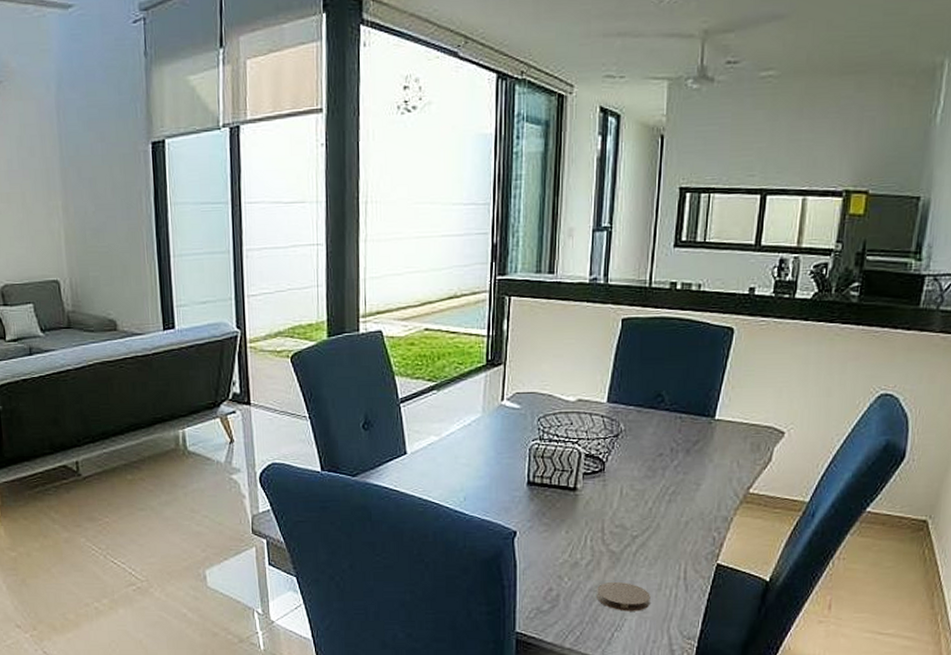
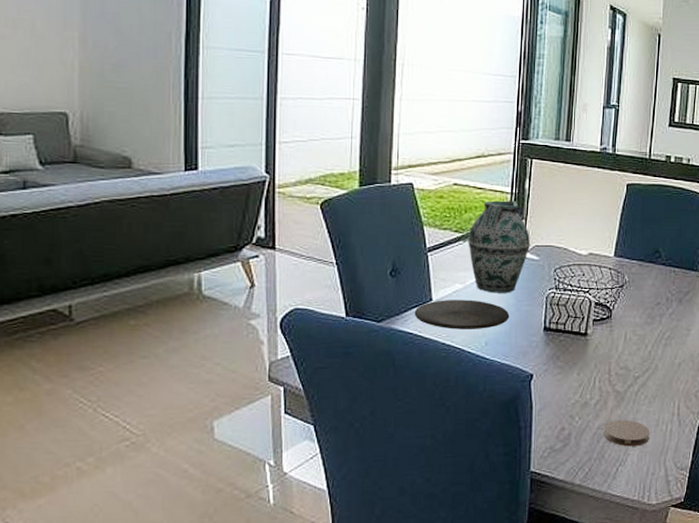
plate: none [389,452,490,484] -> present [414,300,510,330]
vase: none [442,344,511,445] -> present [468,200,531,293]

